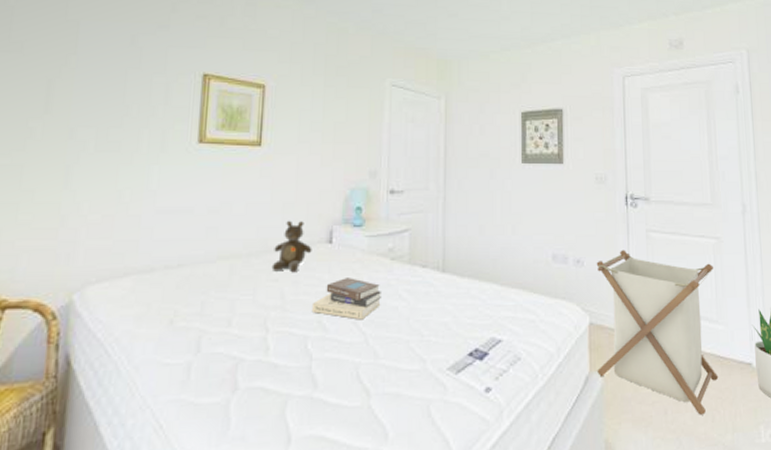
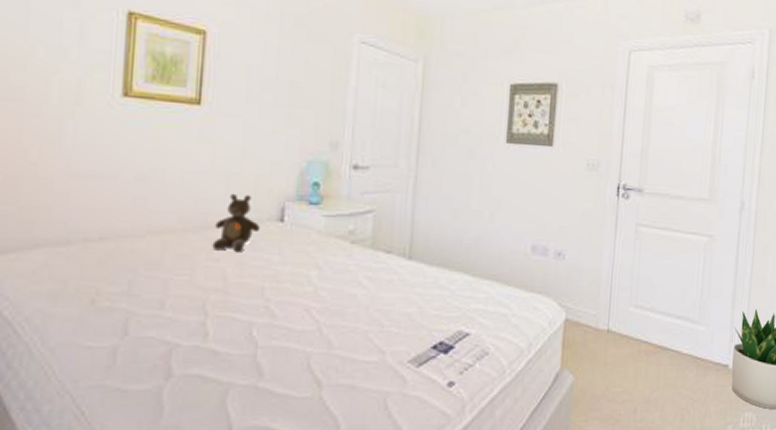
books: present [311,278,381,320] -> none [258,261,339,307]
laundry basket: present [596,249,719,415] -> none [569,243,703,414]

